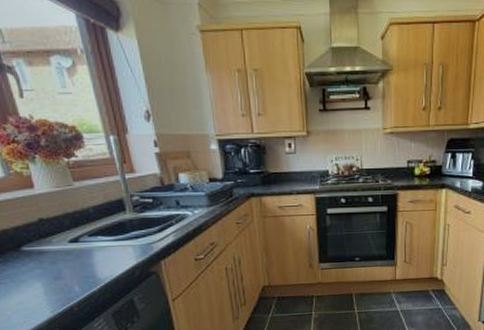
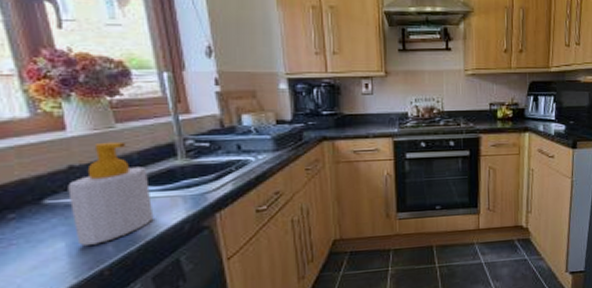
soap bottle: none [39,198,110,286] -> present [68,141,154,246]

